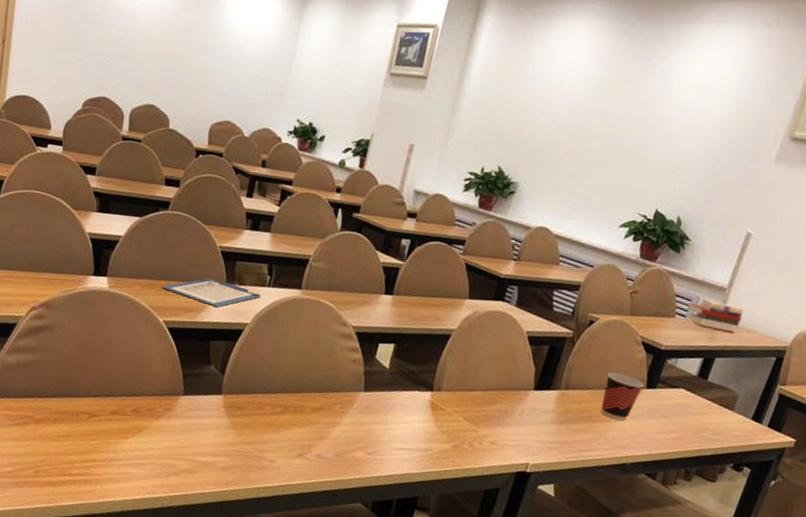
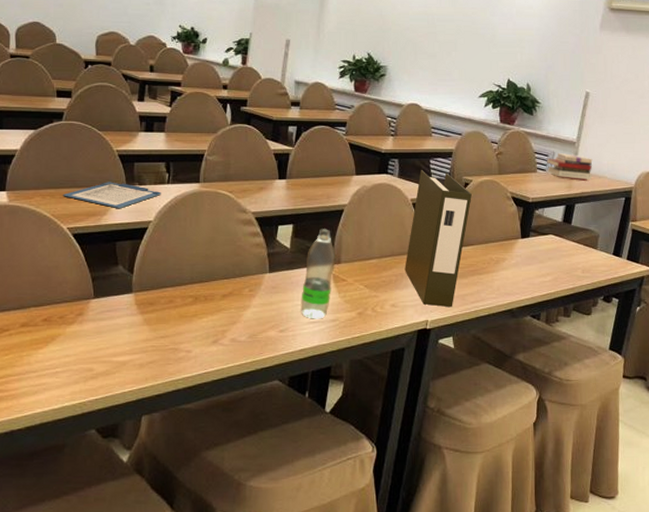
bottle: none [393,352,437,447] -> present [301,229,336,319]
binder: none [510,301,596,454] -> present [404,170,472,308]
cup: present [601,372,644,420] -> none [484,228,519,270]

